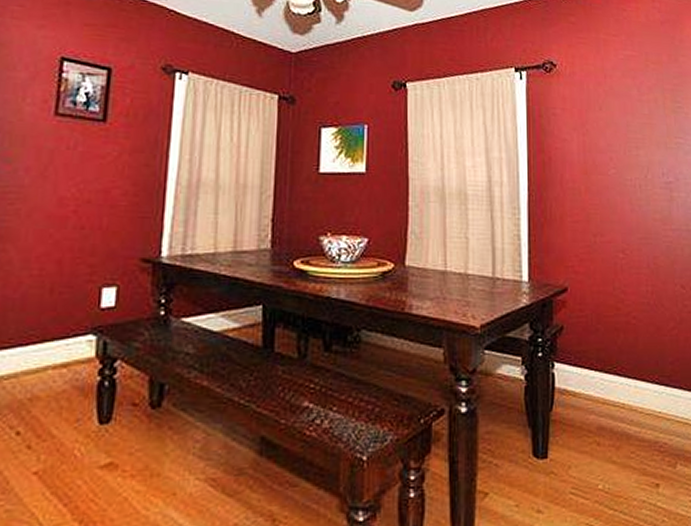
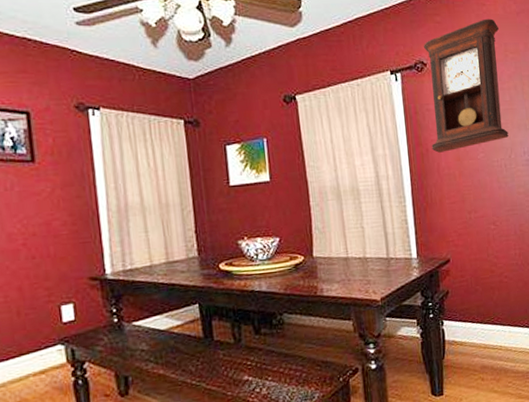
pendulum clock: none [554,24,645,163] -> present [423,19,509,153]

